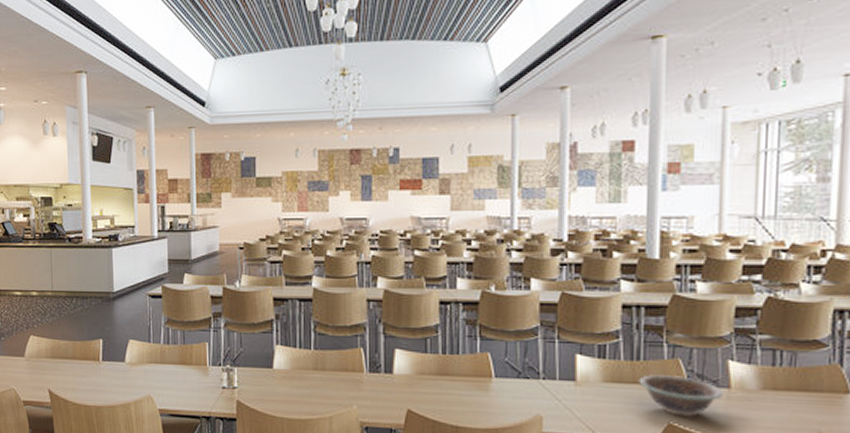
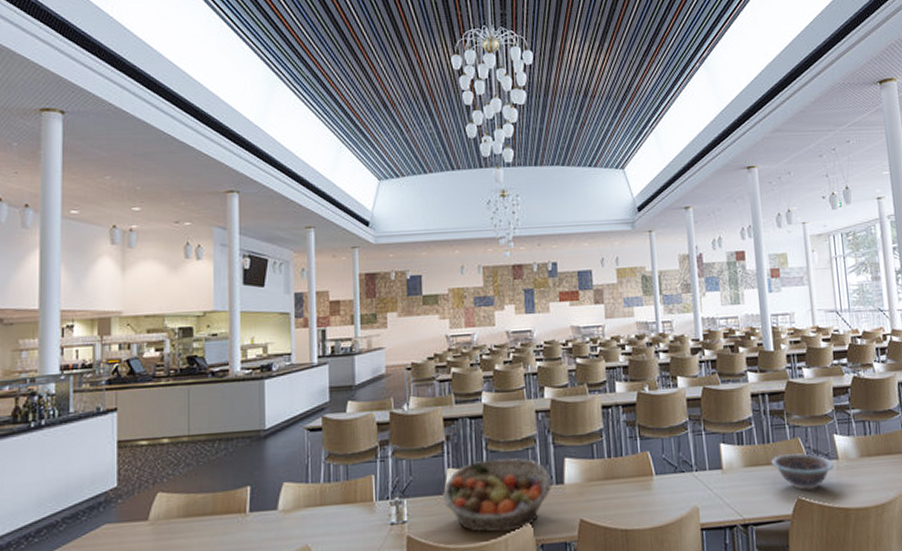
fruit basket: none [269,341,381,410] -> present [441,458,553,533]

